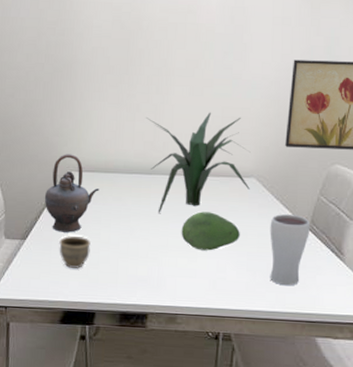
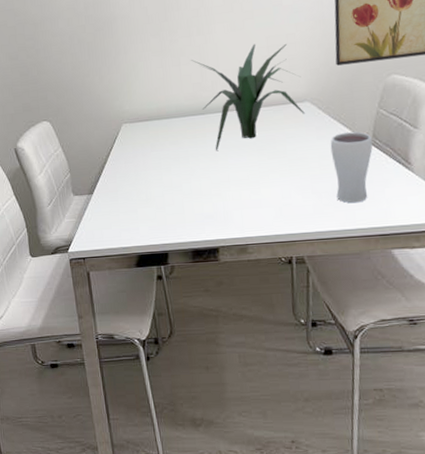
teapot: present [44,154,100,233] -> none [104,107,156,183]
cup: present [59,235,91,270] -> none [124,184,155,215]
fruit: present [181,211,240,251] -> none [240,142,301,181]

